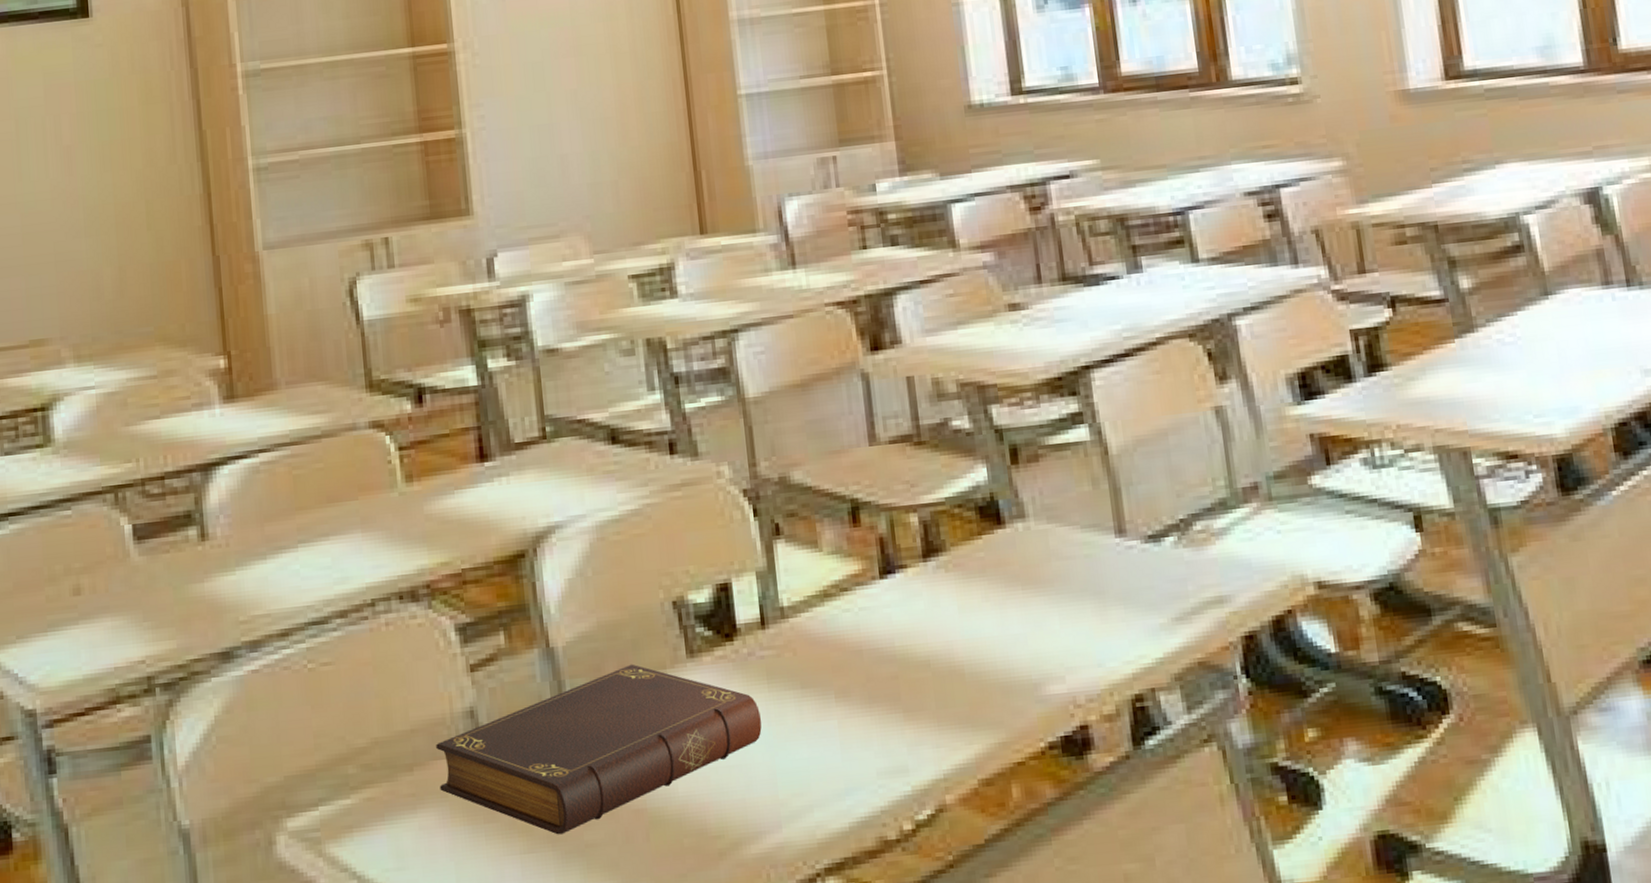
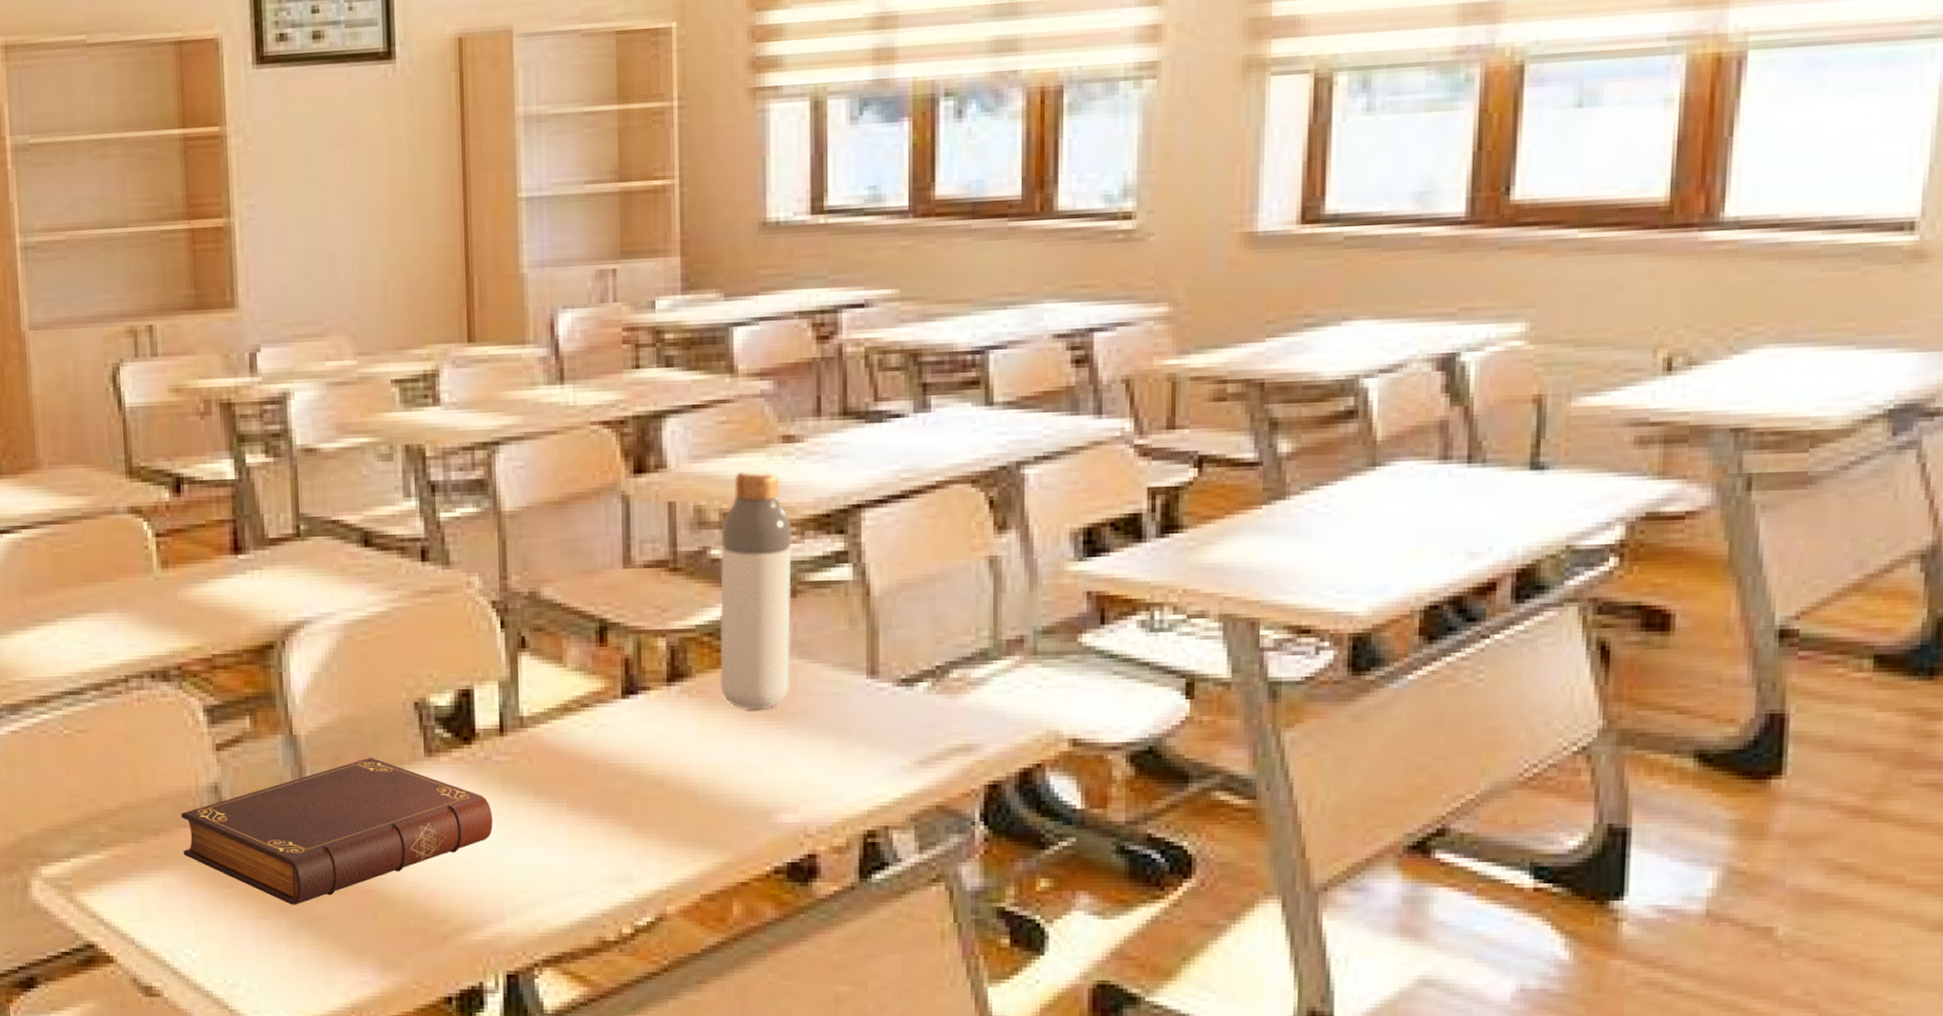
bottle: none [960,338,1042,579] -> present [719,469,793,709]

